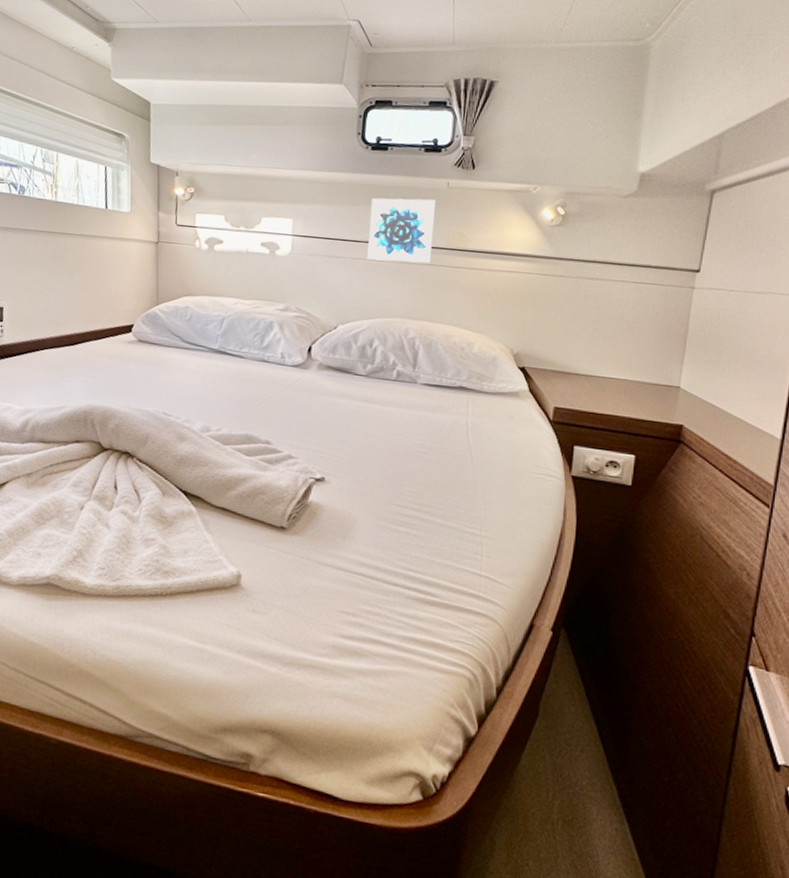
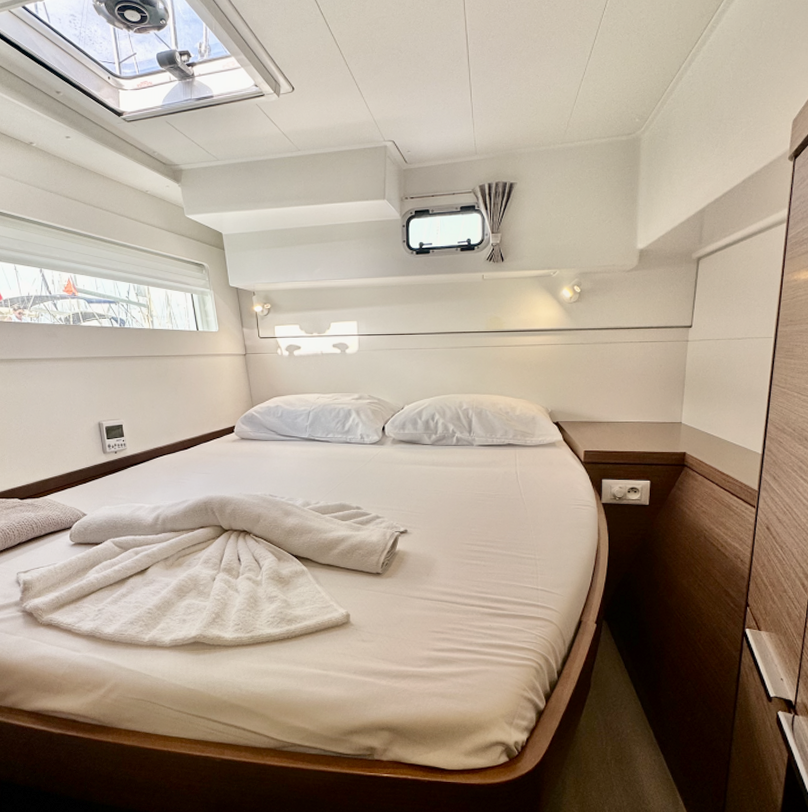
wall art: present [367,197,437,264] -> none [420,291,475,348]

